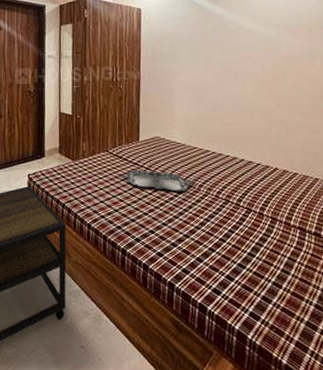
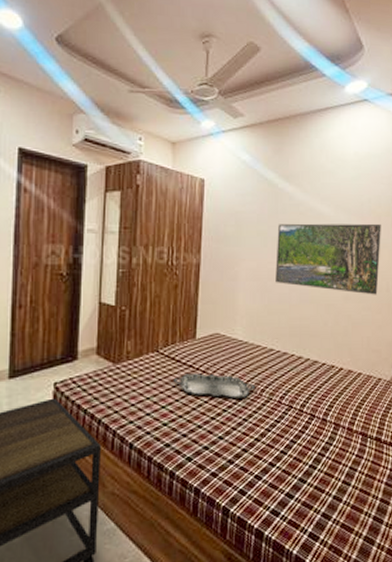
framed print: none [208,36,313,102] -> present [275,223,381,295]

